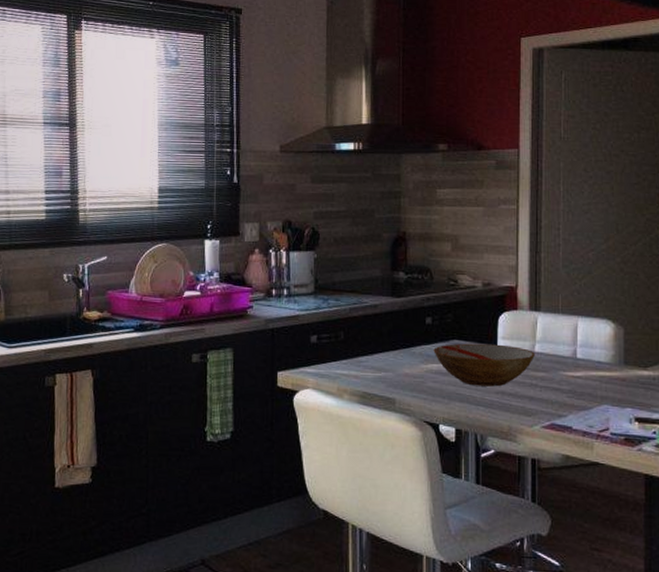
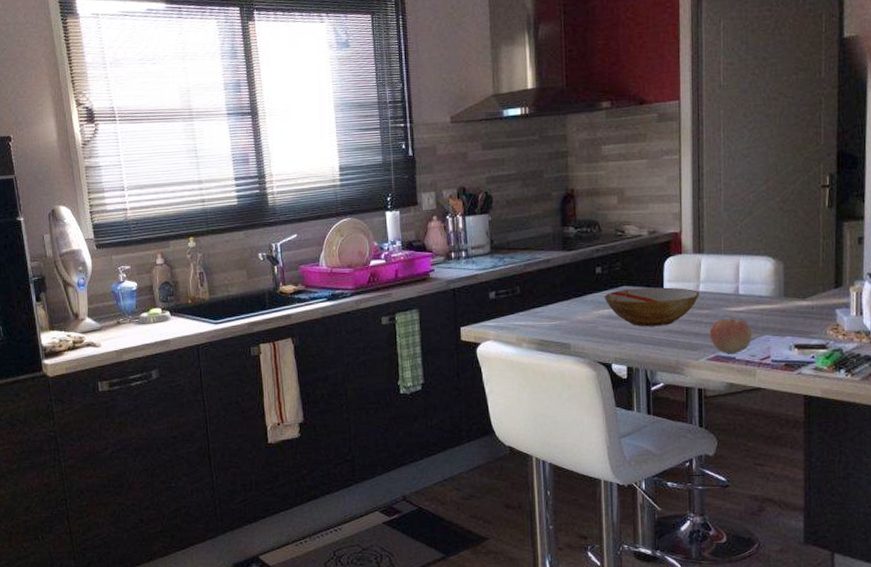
apple: none [545,384,589,423] -> present [709,319,752,354]

